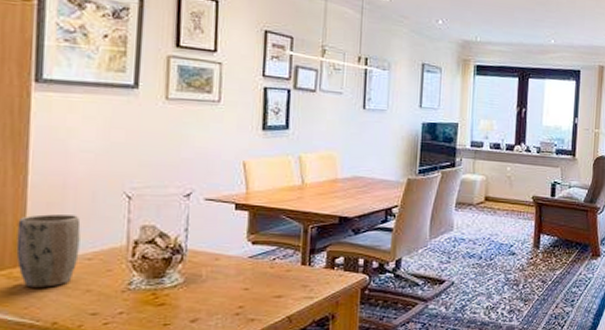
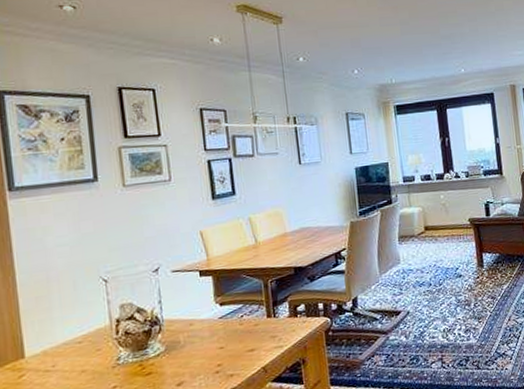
plant pot: present [16,214,81,288] -> none [13,304,71,377]

